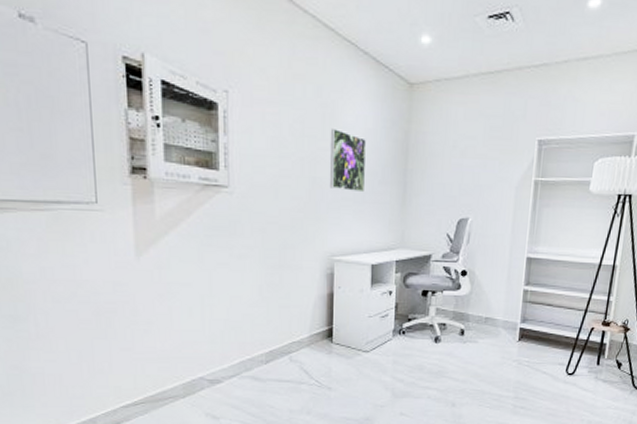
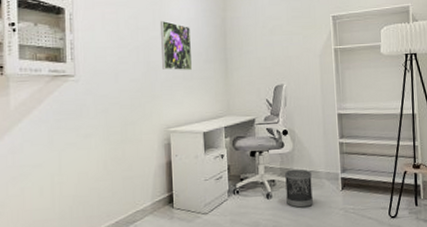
wastebasket: none [456,314,487,355] -> present [284,169,313,208]

